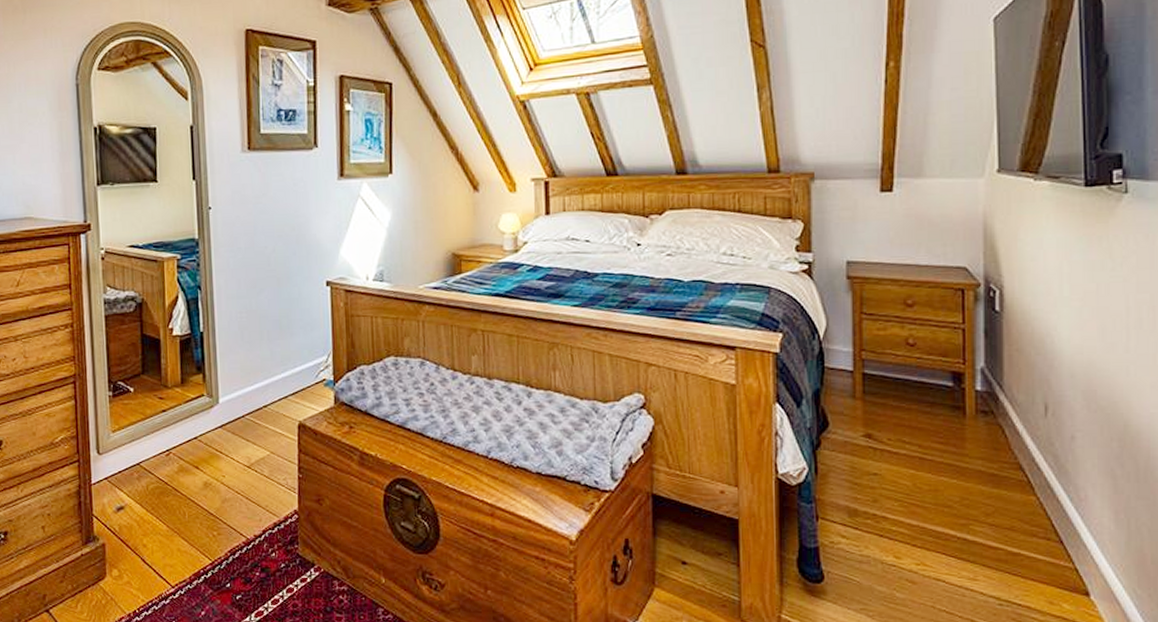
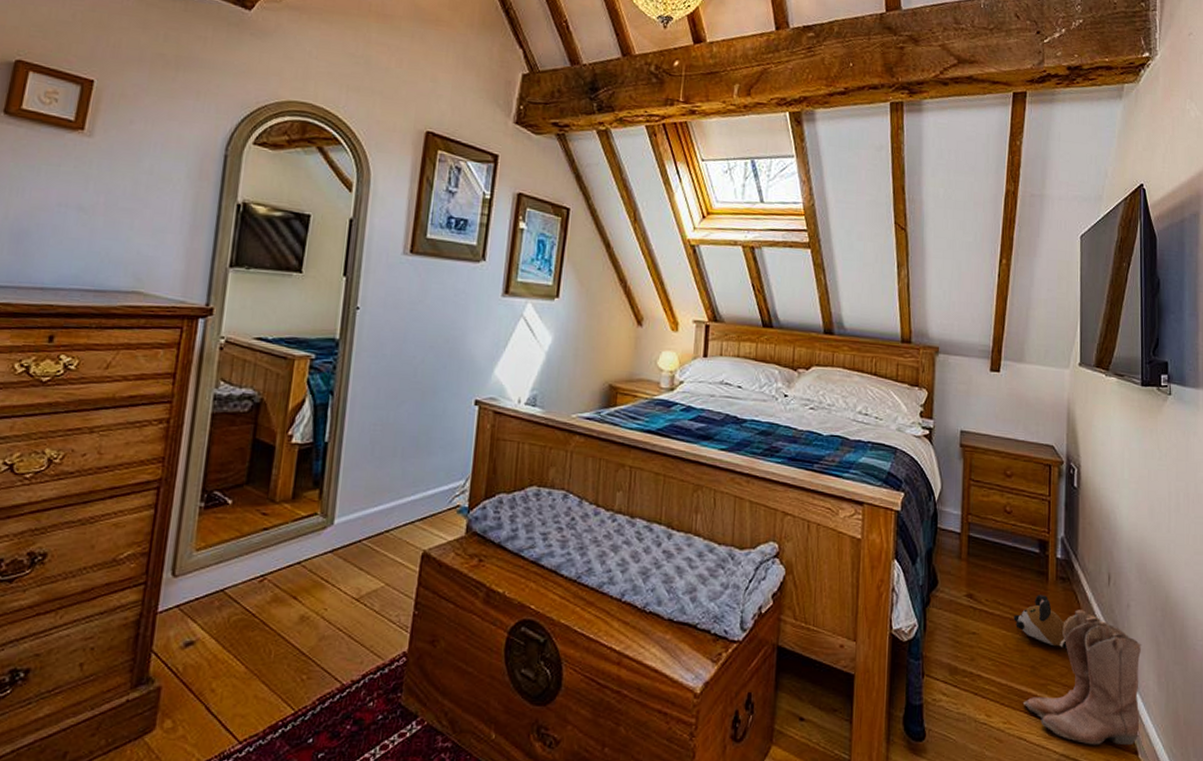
plush toy: none [923,431,1000,488] -> present [1013,595,1074,650]
boots: none [940,444,1093,587] -> present [1023,610,1142,745]

